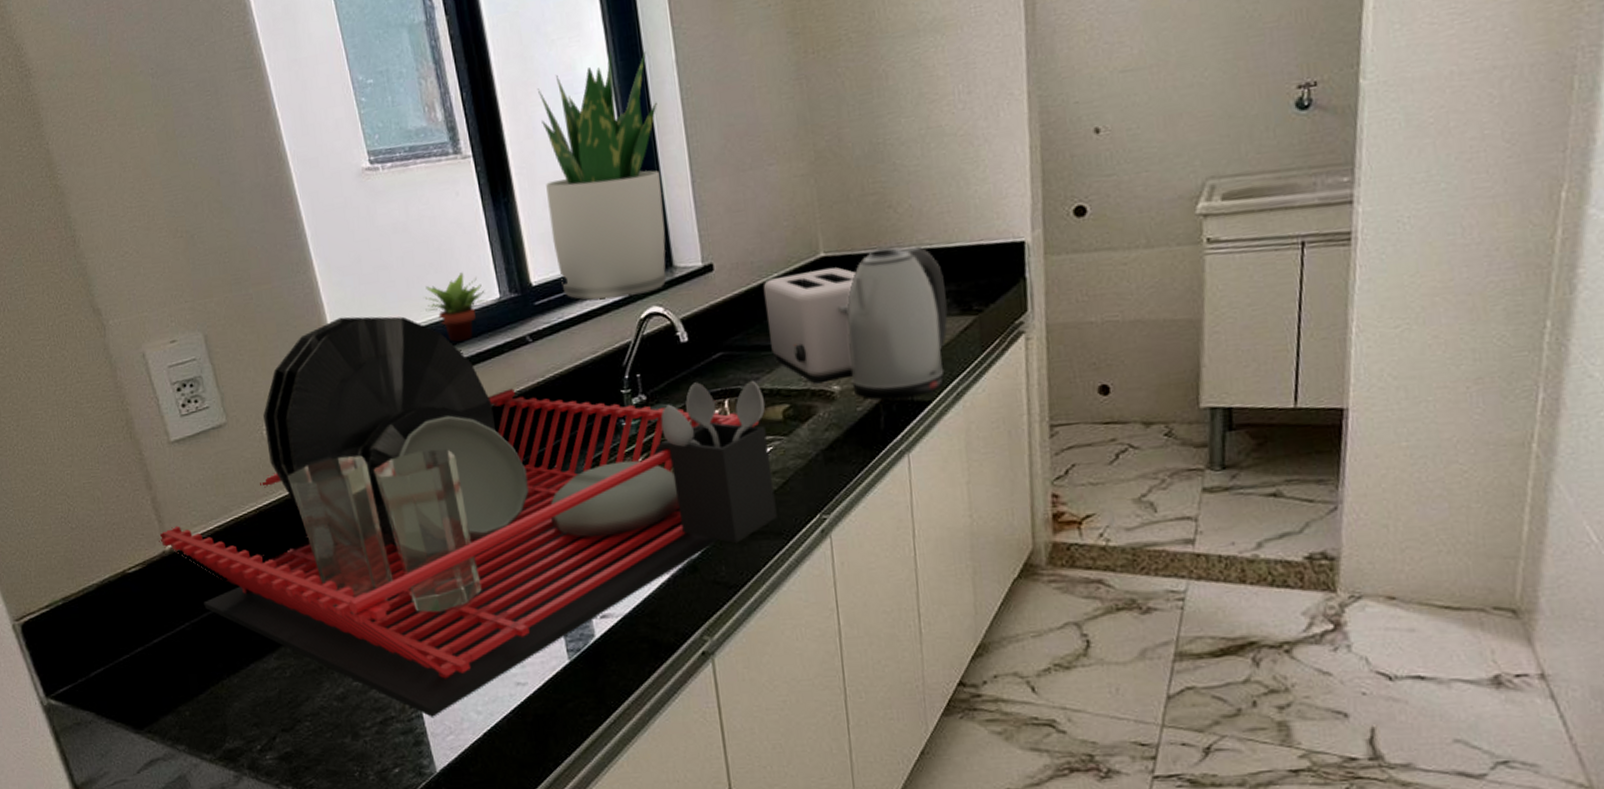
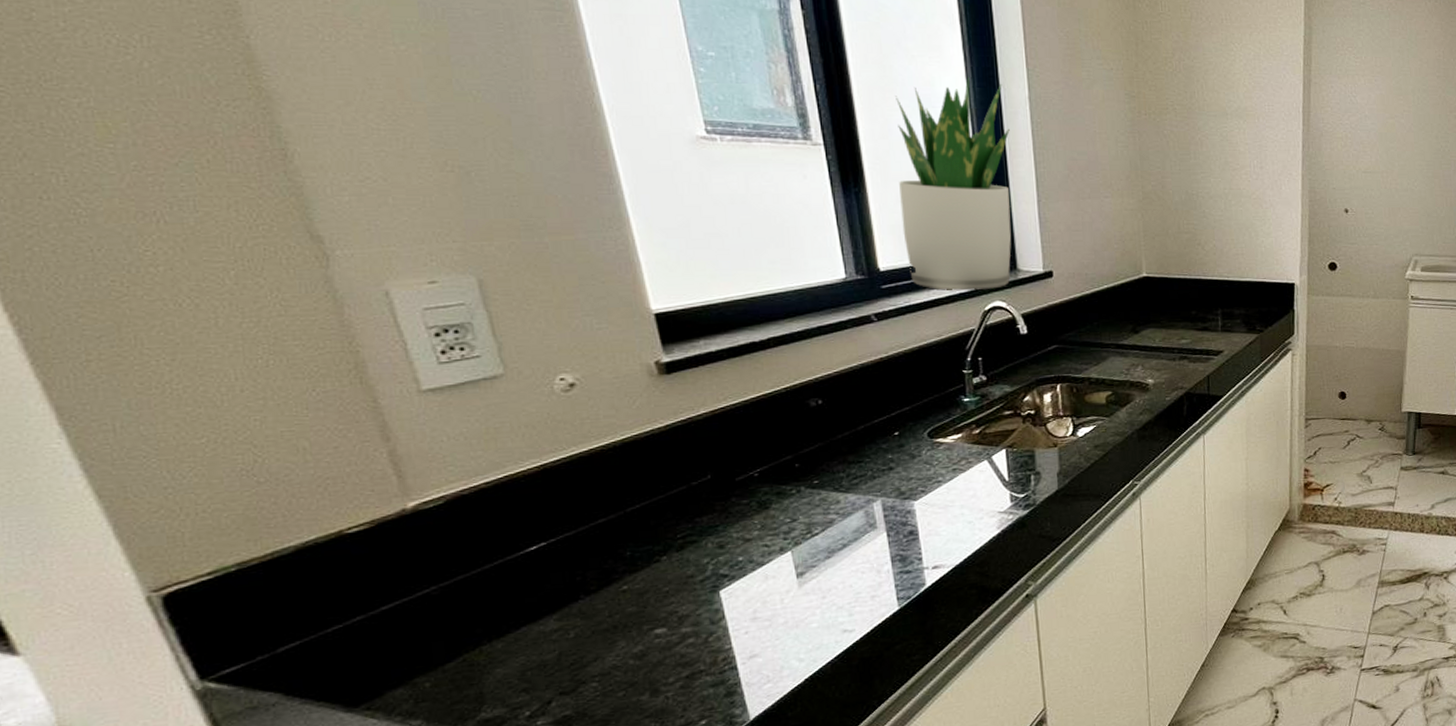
dish rack: present [159,316,777,717] -> none [397,278,1097,668]
succulent plant: present [425,272,488,342] -> none [763,250,832,314]
toaster: present [763,267,856,384] -> none [1094,286,1170,377]
kettle: present [846,246,948,401] -> none [1161,276,1238,394]

